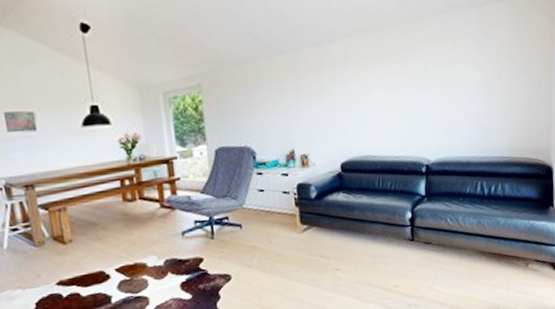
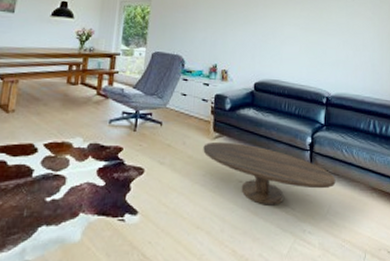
coffee table: none [292,231,441,289] -> present [203,141,336,205]

